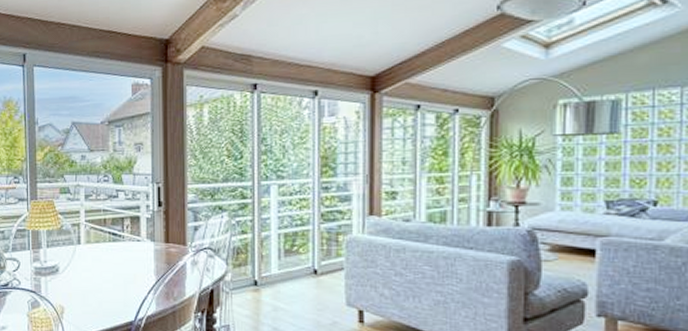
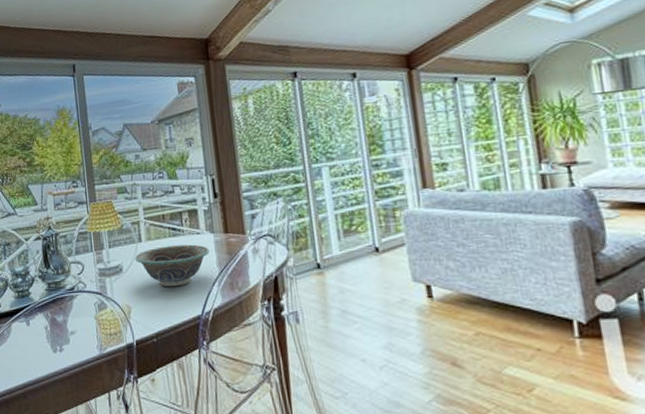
decorative bowl: none [72,250,148,292] -> present [135,244,210,287]

